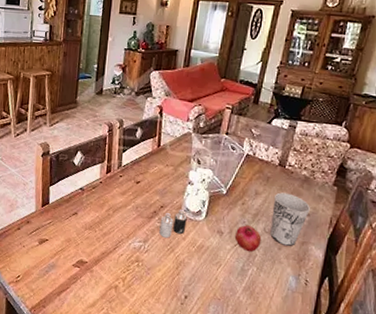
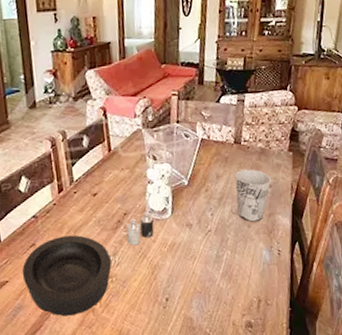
bowl: none [61,212,142,287] -> present [22,235,112,317]
fruit: present [235,224,262,252] -> none [204,210,231,238]

